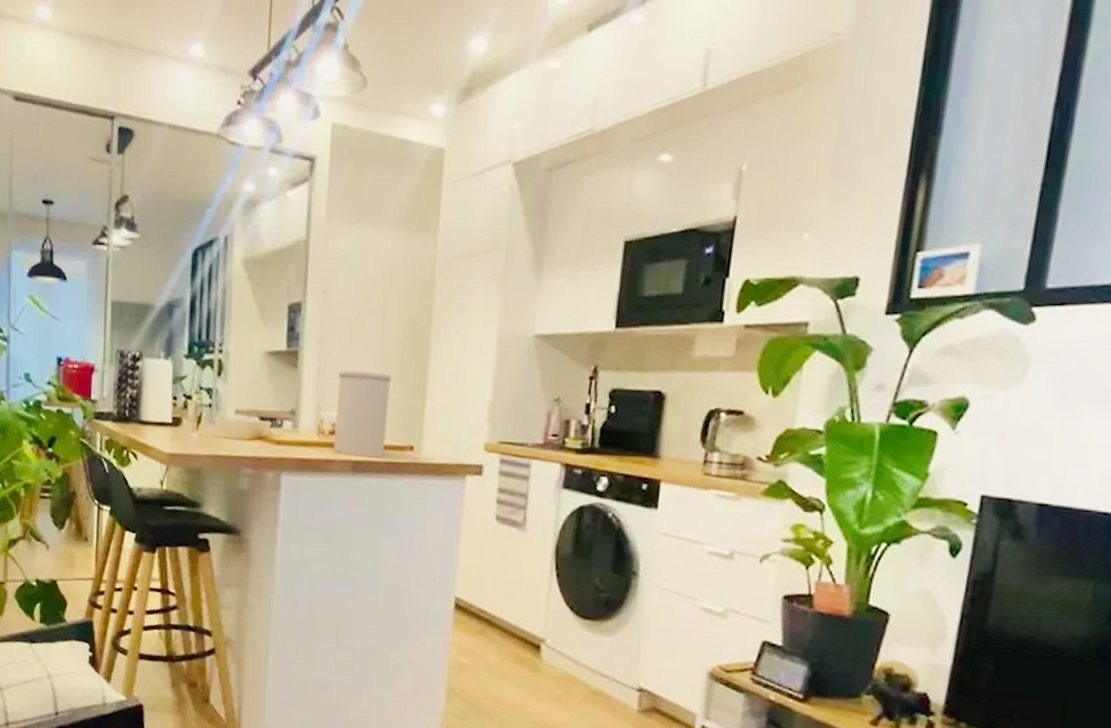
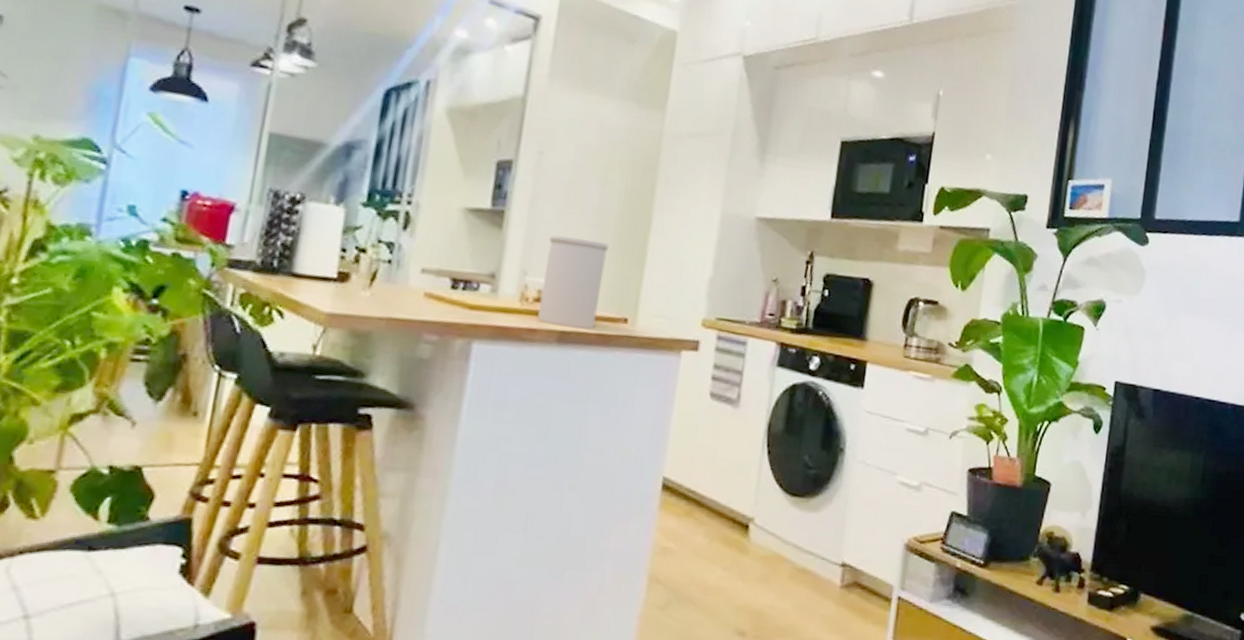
bowl: present [213,417,273,442] -> none [392,275,467,305]

